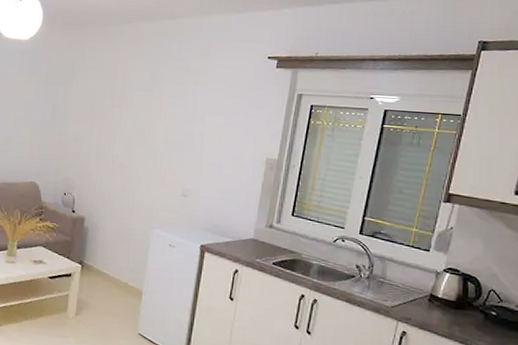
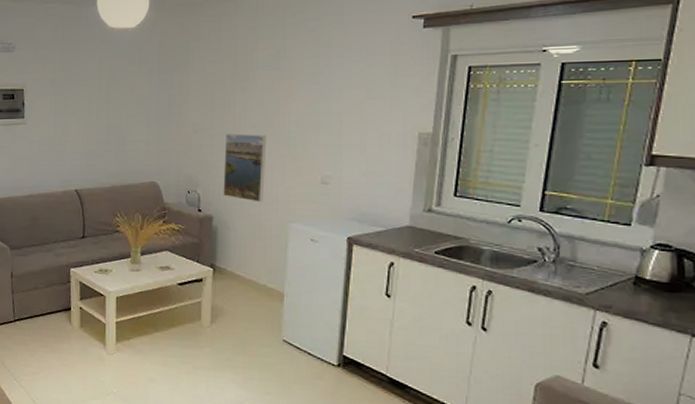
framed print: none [95,144,138,209] -> present [223,134,267,203]

